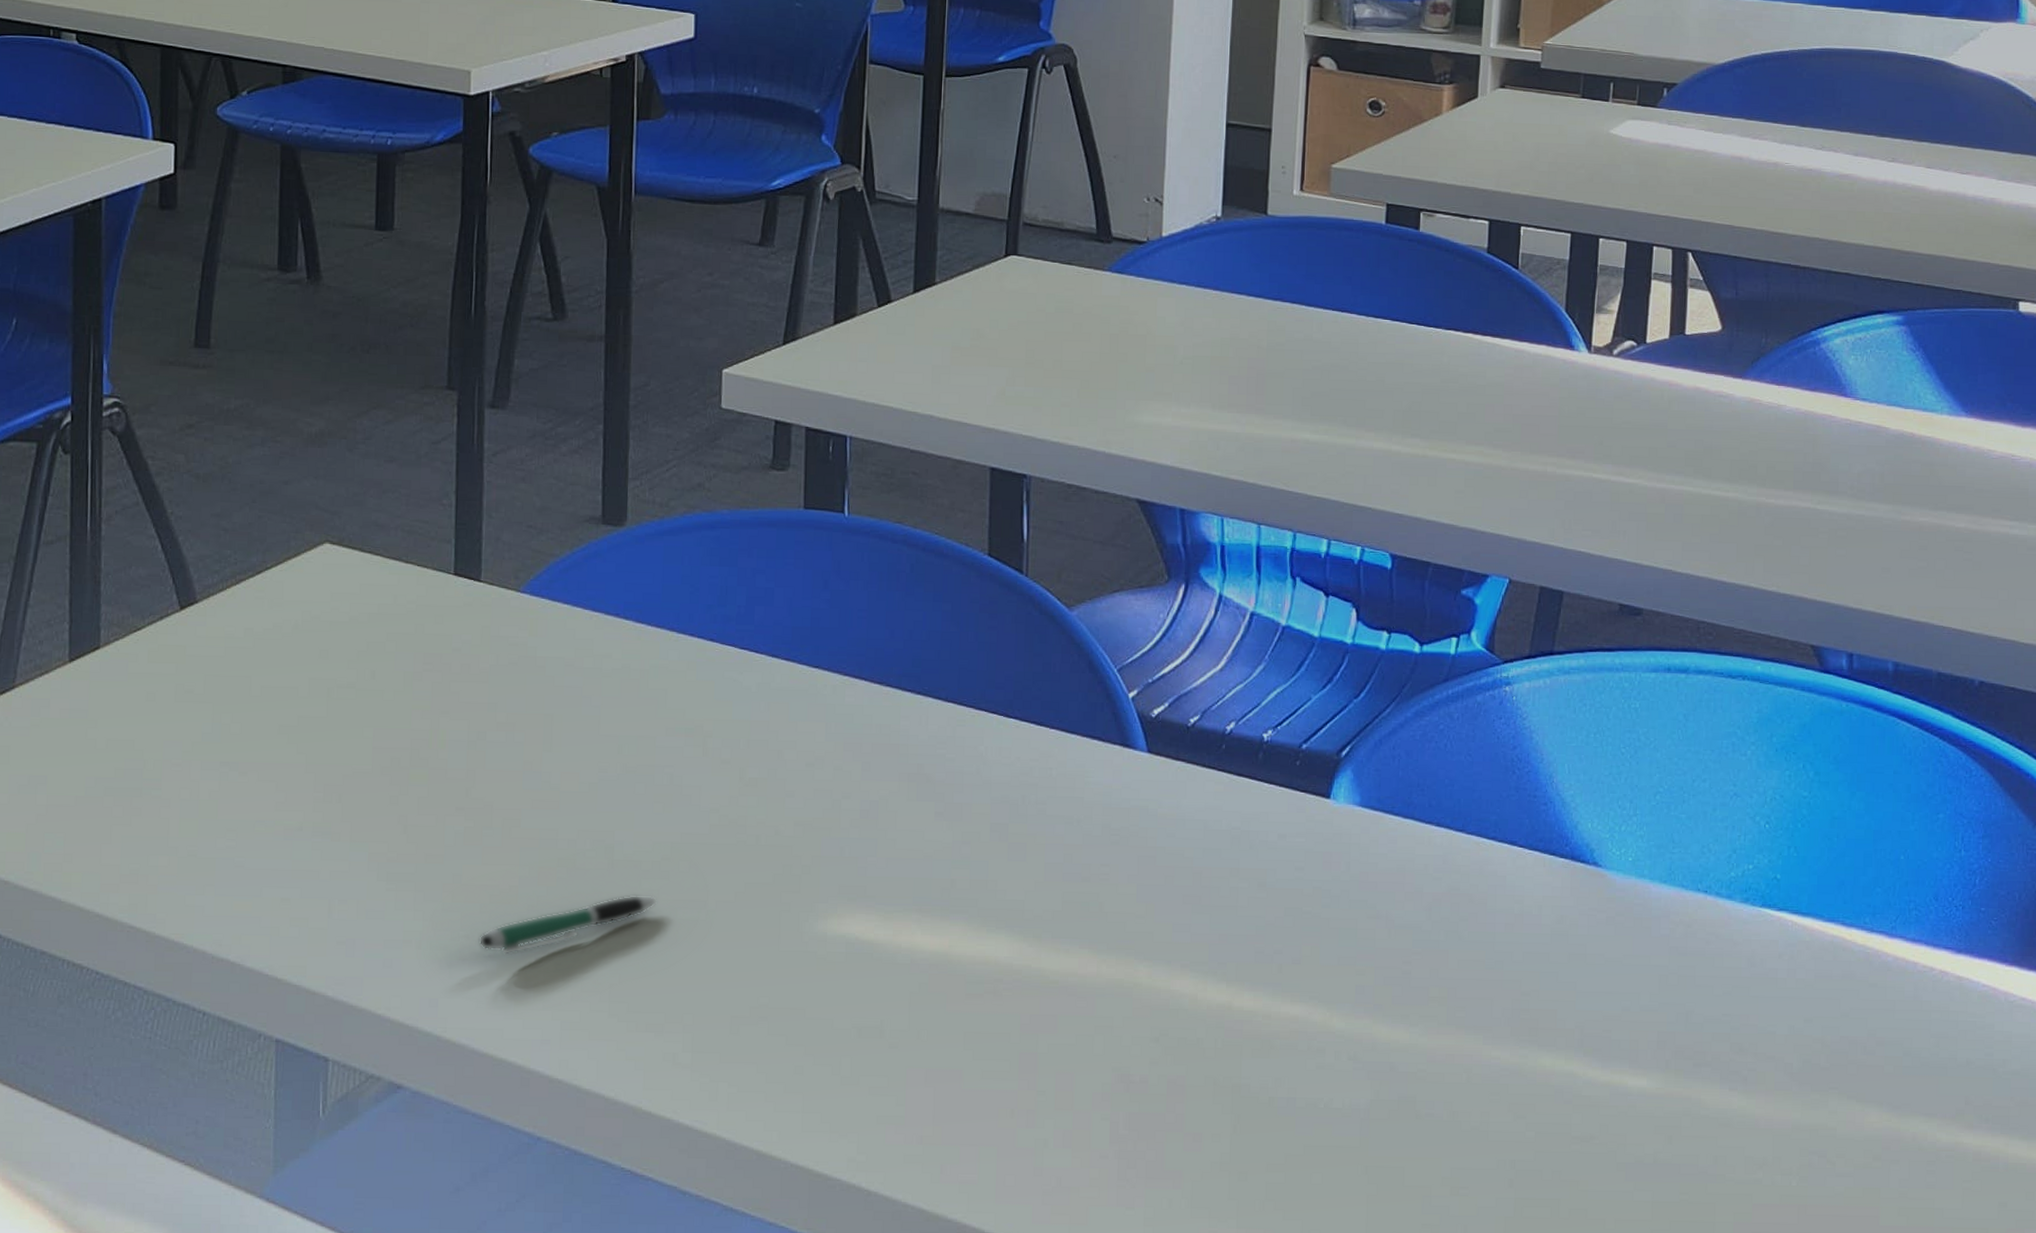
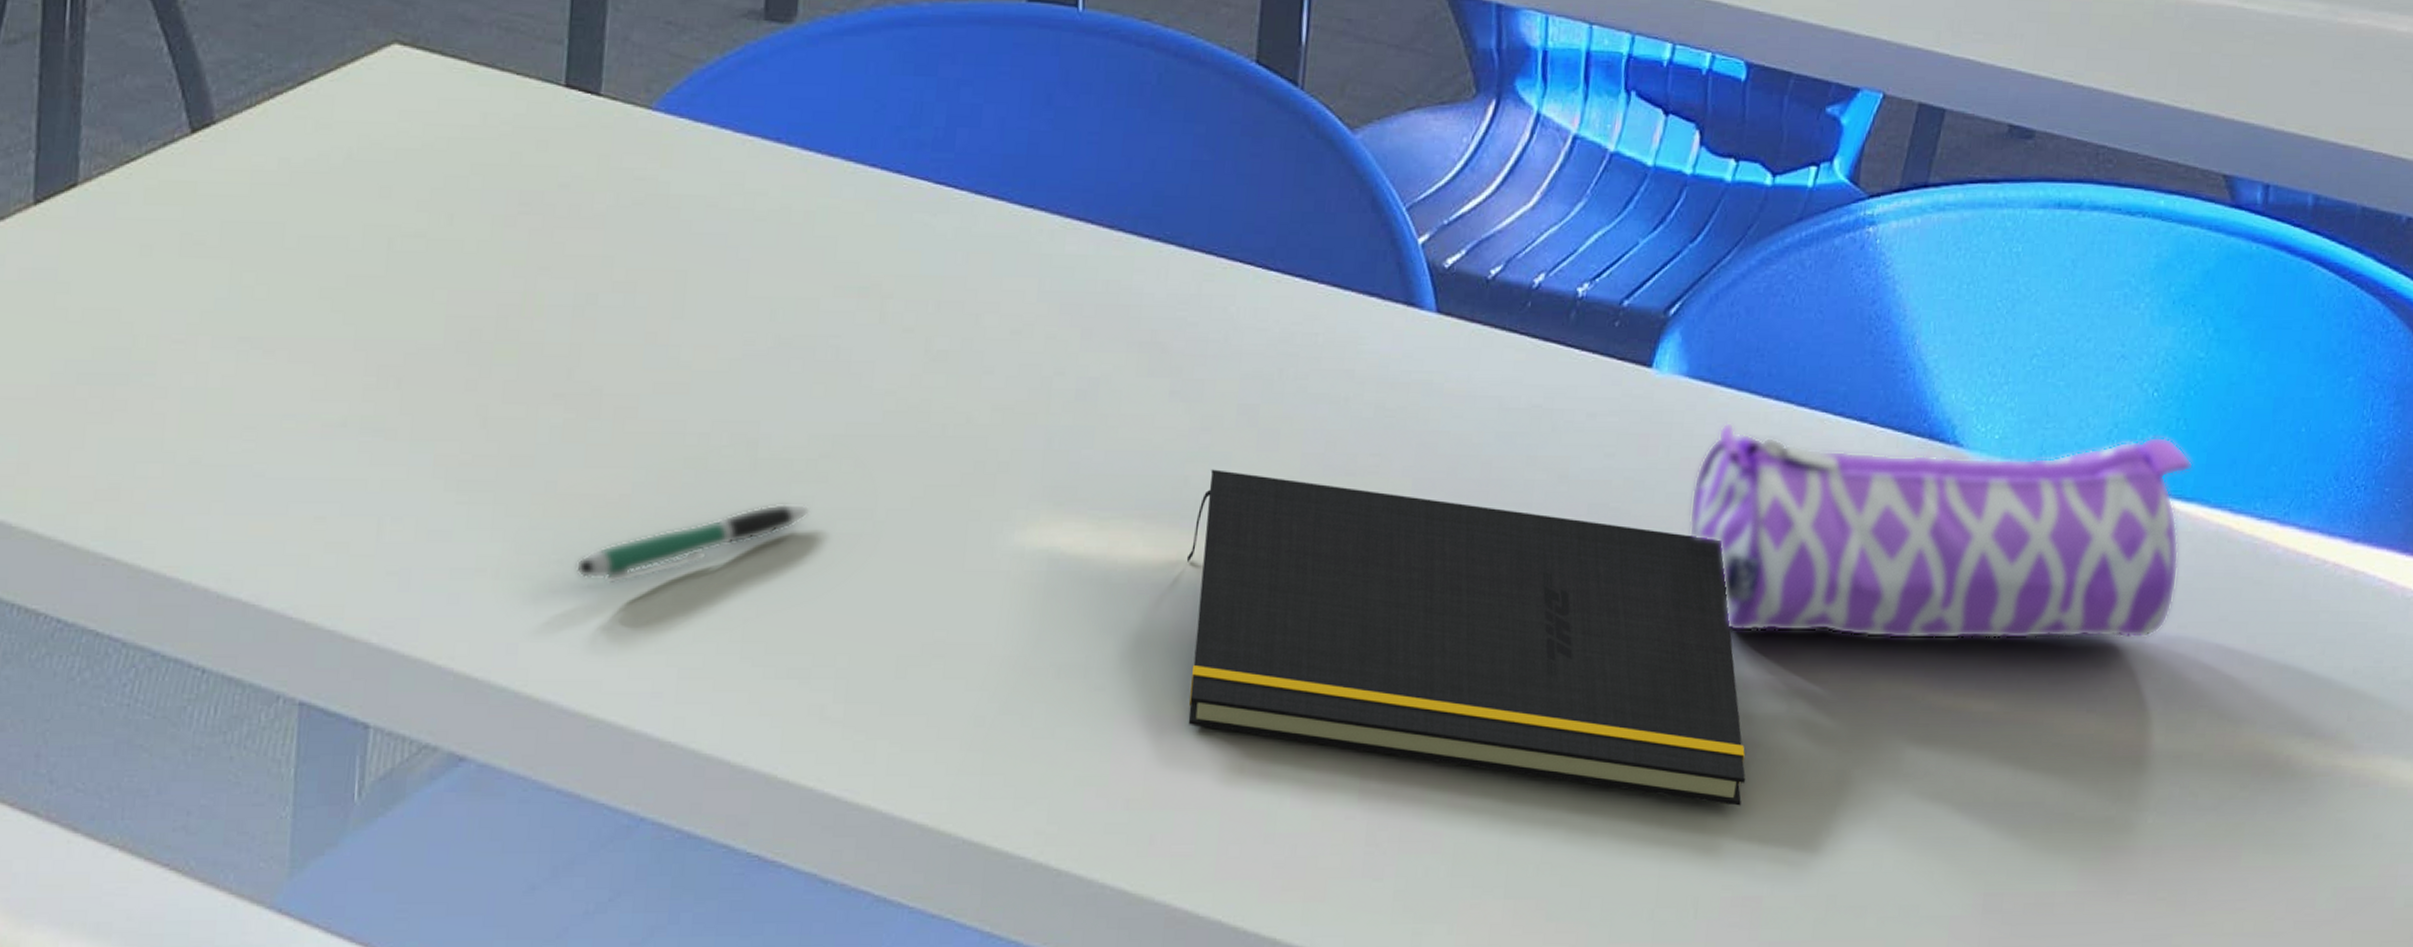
notepad: none [957,874,1435,1159] -> present [1186,469,1746,806]
pencil case: none [1370,844,1806,1029] -> present [1688,423,2193,639]

